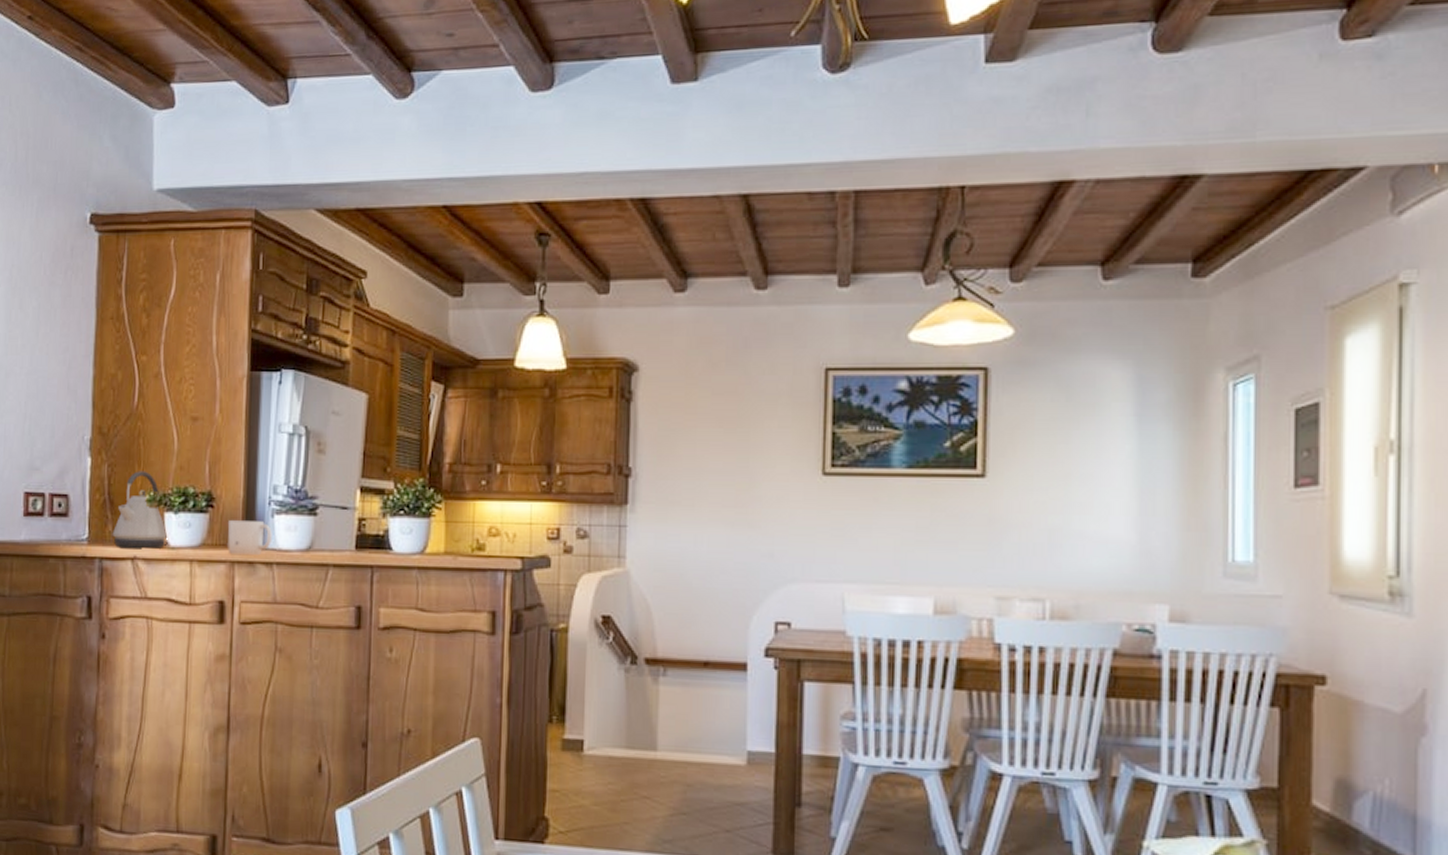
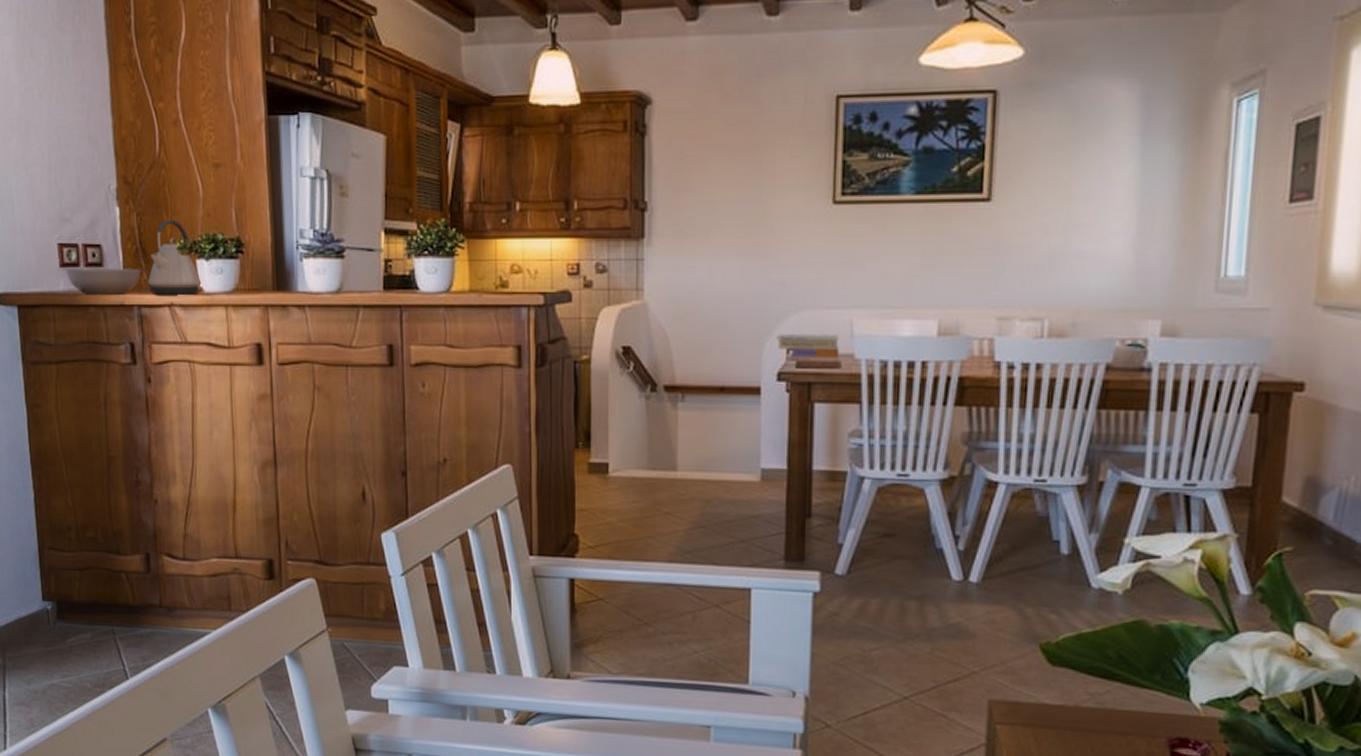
bowl: none [28,517,107,548] -> present [65,268,142,296]
mug: present [227,520,272,556] -> none [258,265,302,299]
books: none [764,606,833,646] -> present [777,333,842,369]

